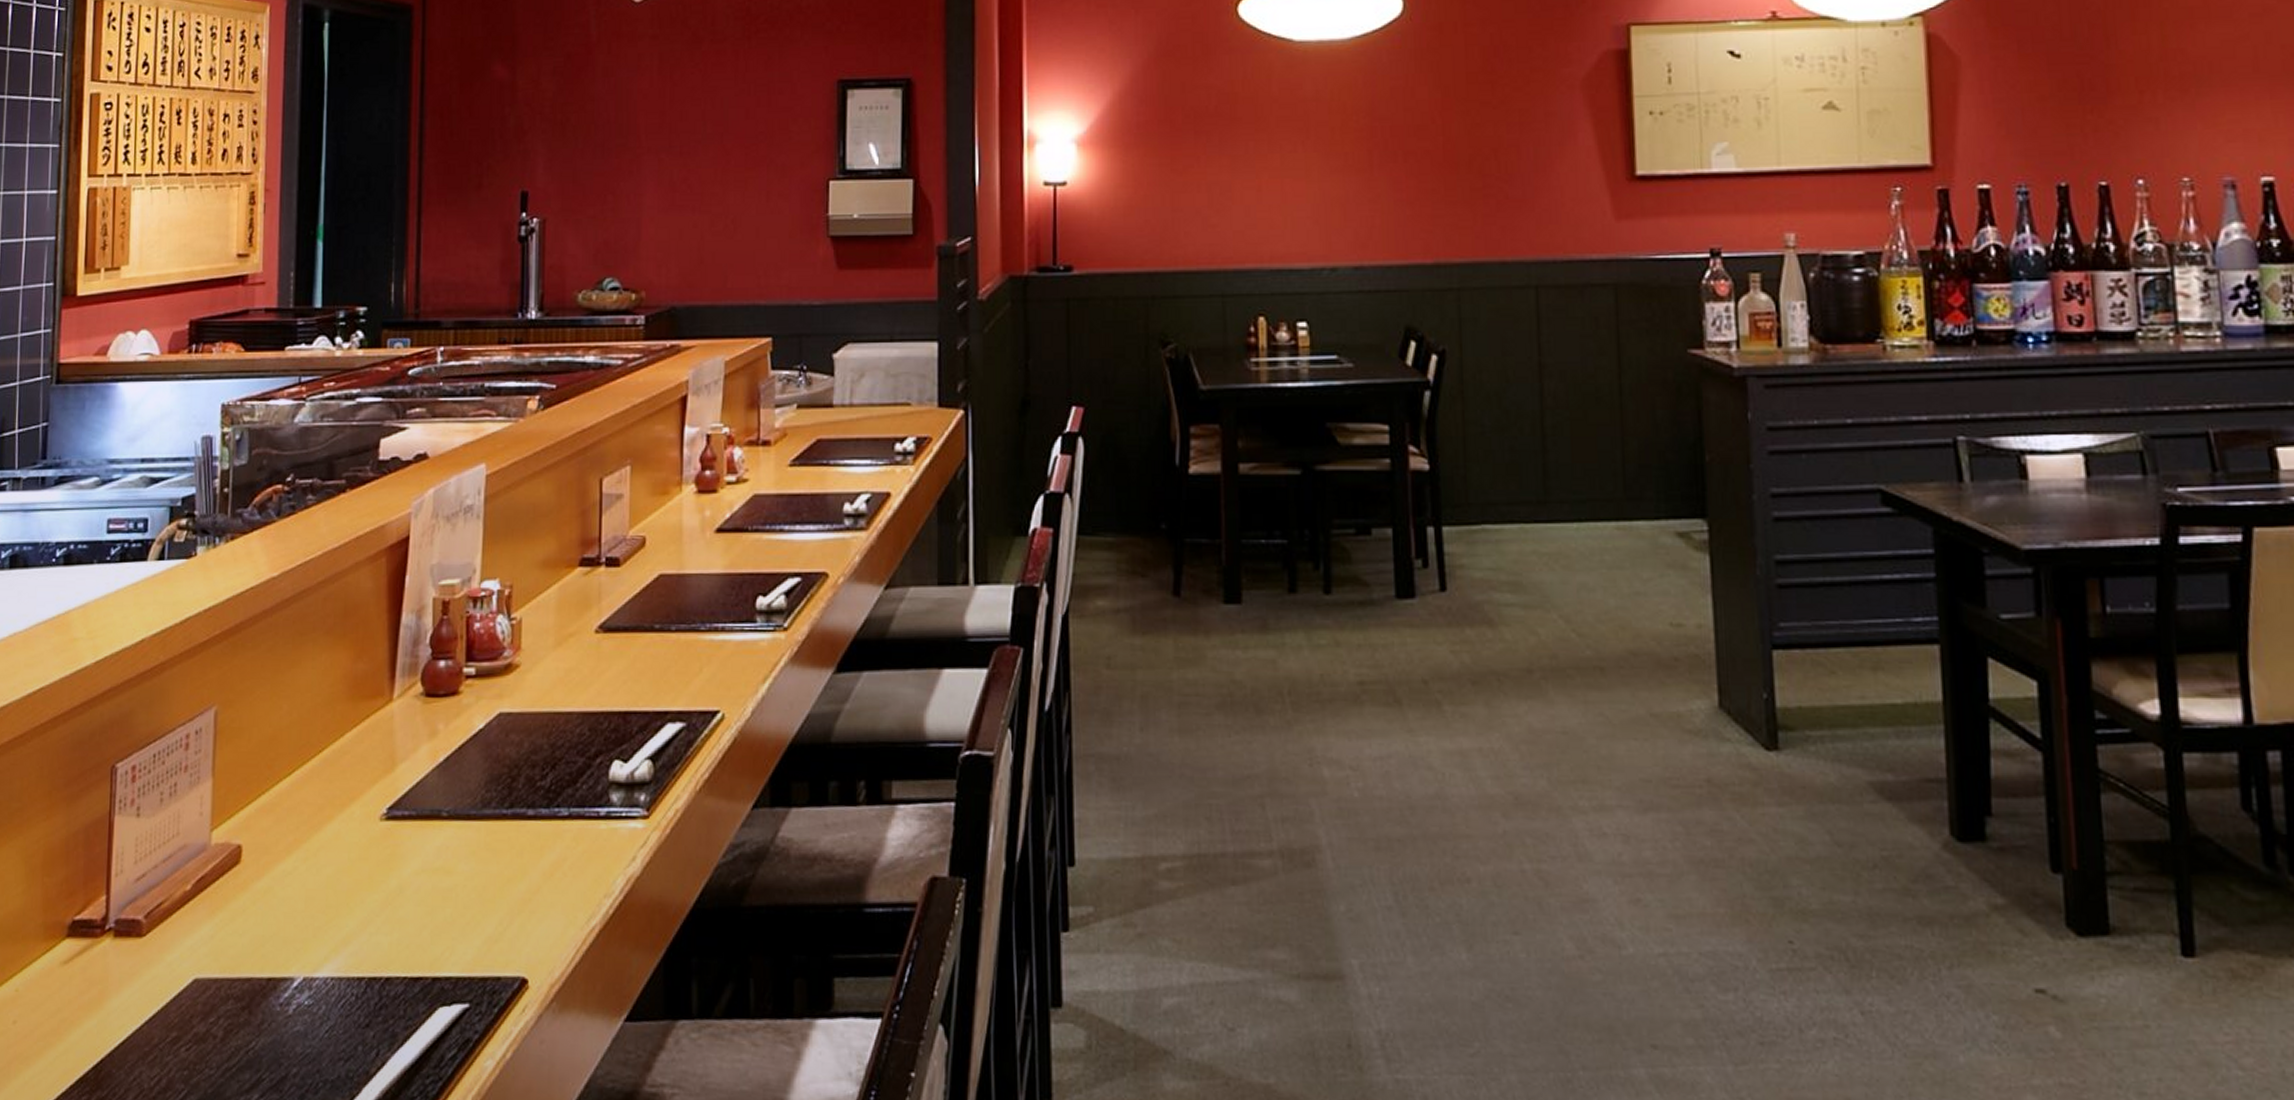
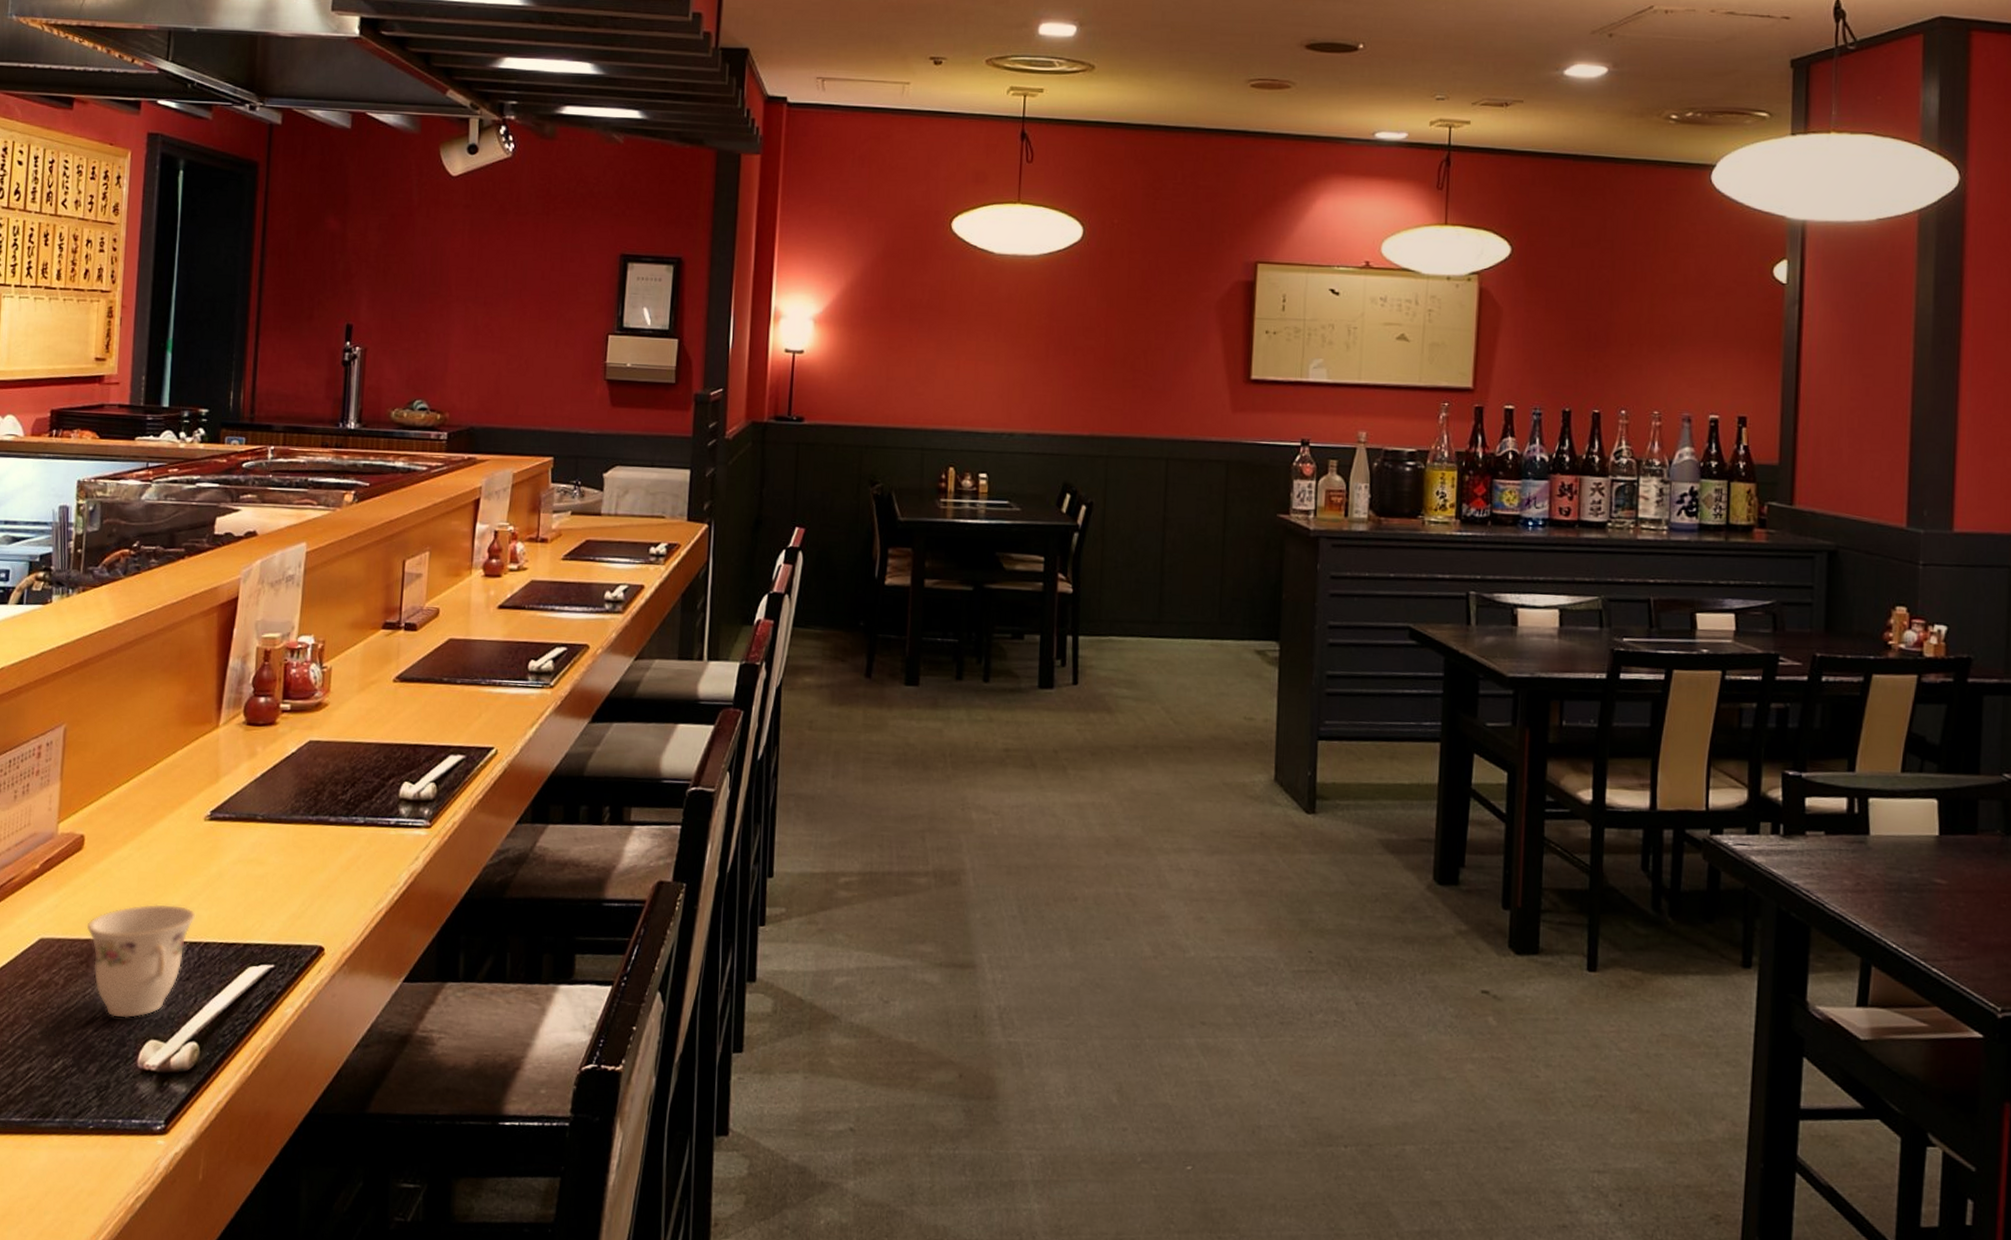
teacup: none [247,930,375,1079] -> present [86,904,196,1018]

